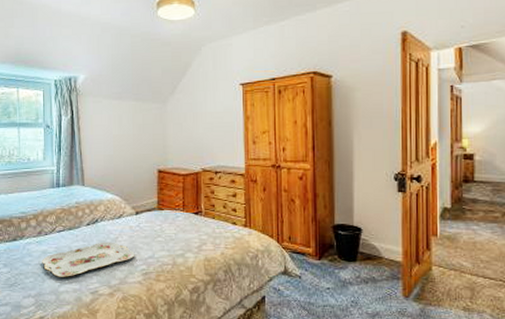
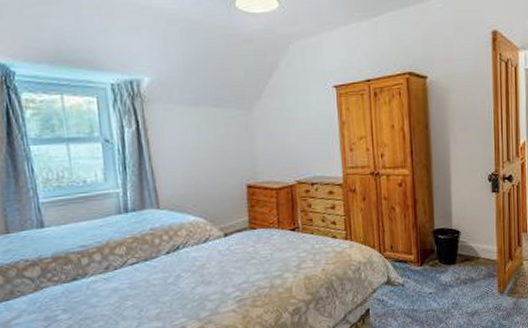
serving tray: present [42,242,135,277] -> none [113,270,227,317]

